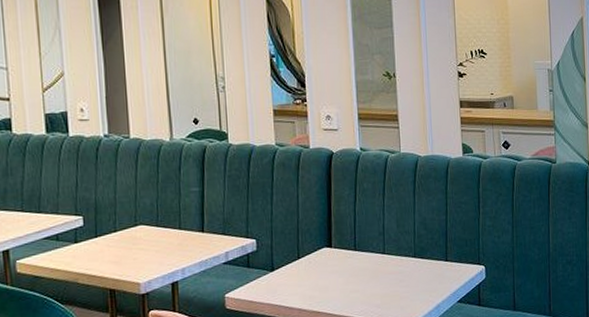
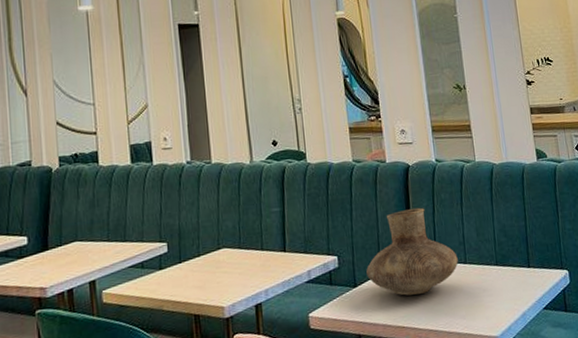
vase: none [284,195,377,282] -> present [366,207,458,296]

